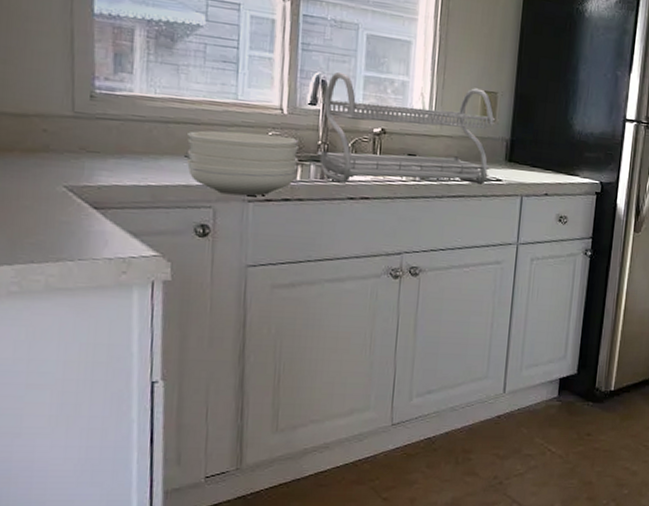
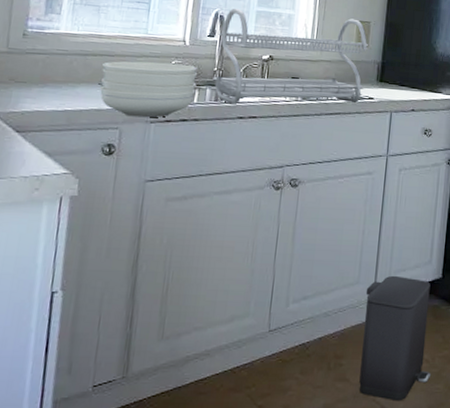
pedal bin: none [489,370,565,496] -> present [359,275,432,402]

